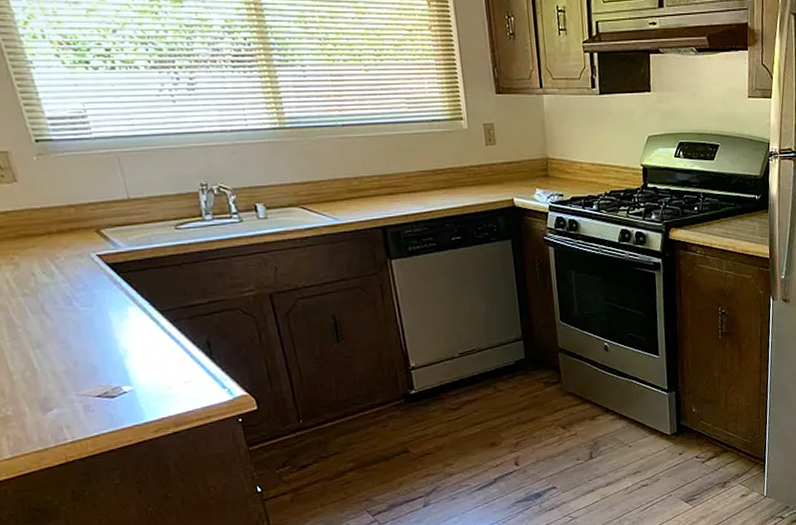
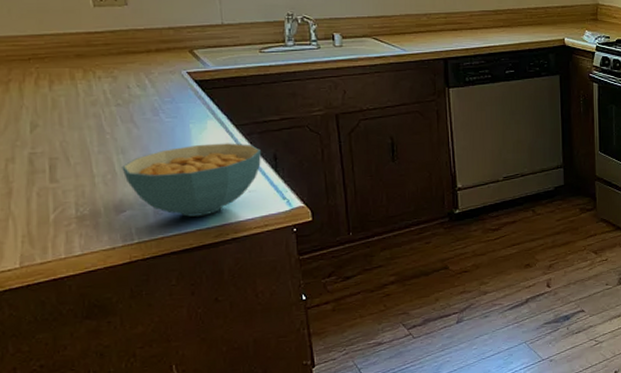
cereal bowl: none [40,330,194,412] -> present [121,143,261,217]

